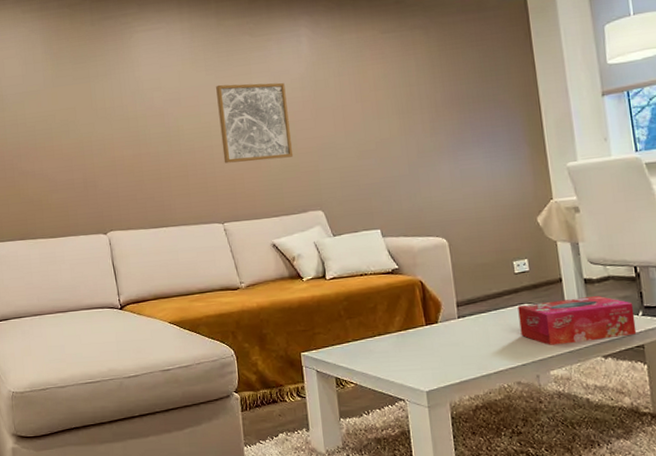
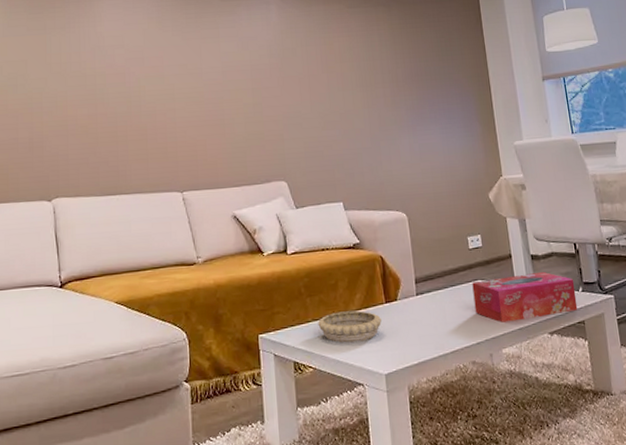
wall art: present [216,82,294,163] -> none [182,46,259,128]
decorative bowl: none [358,332,422,362] -> present [318,310,382,343]

